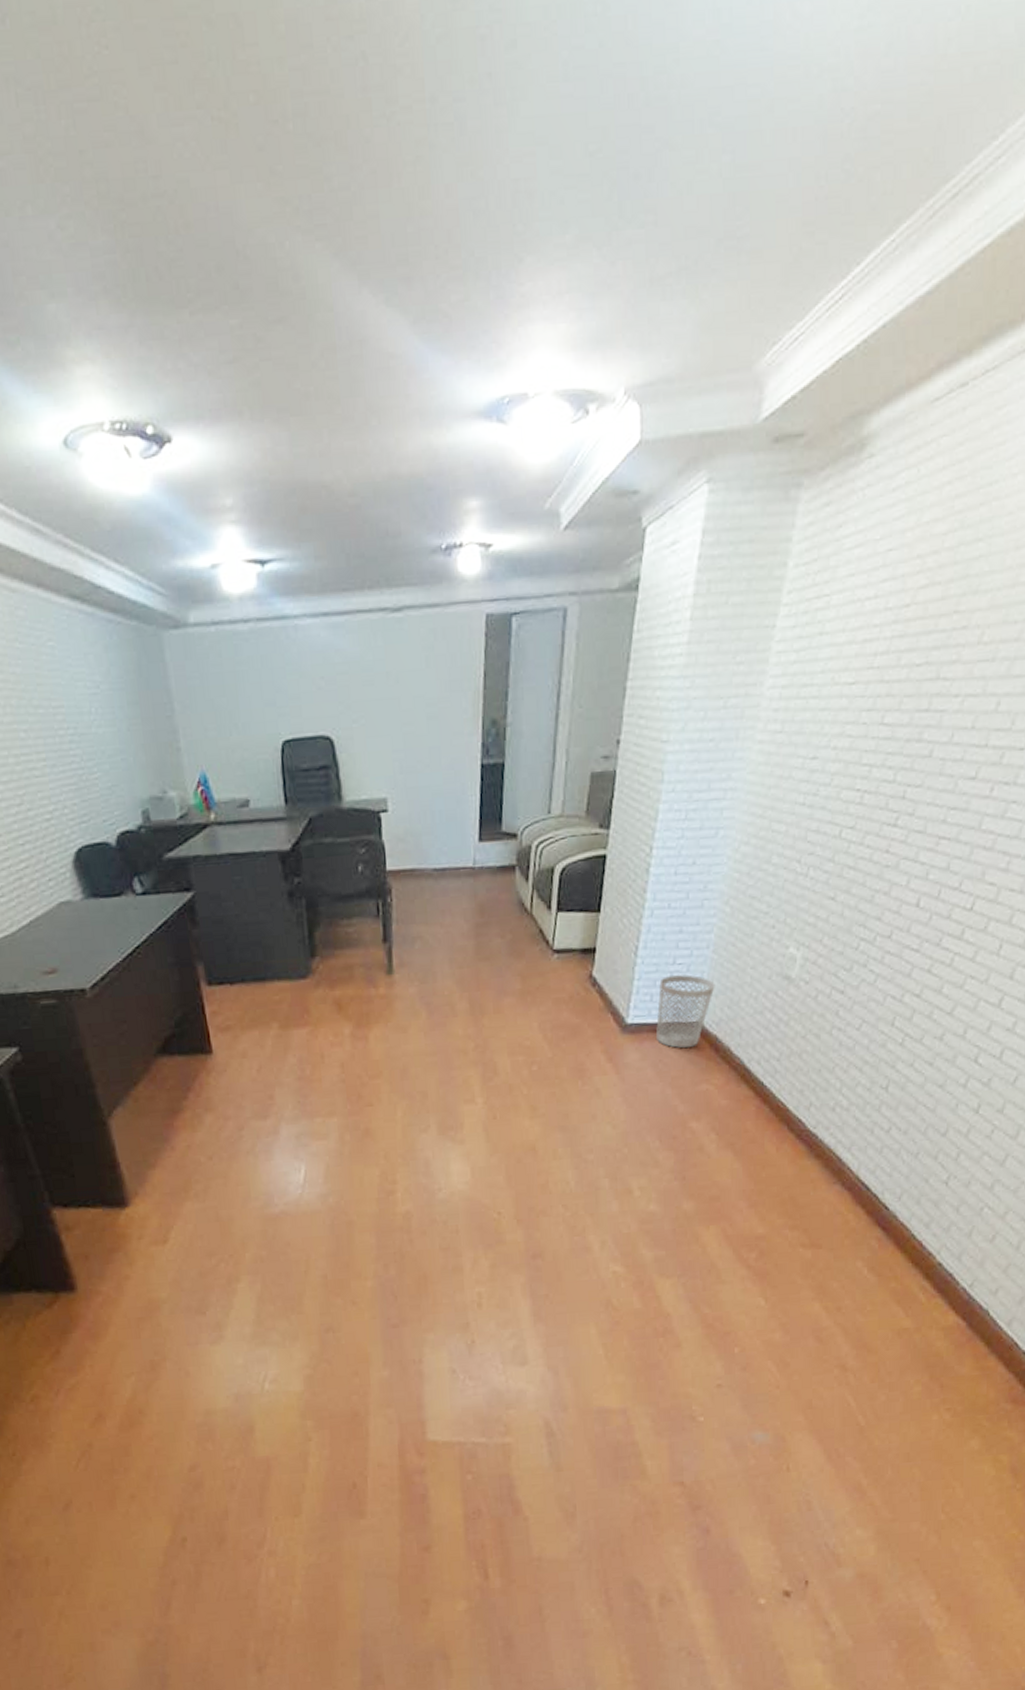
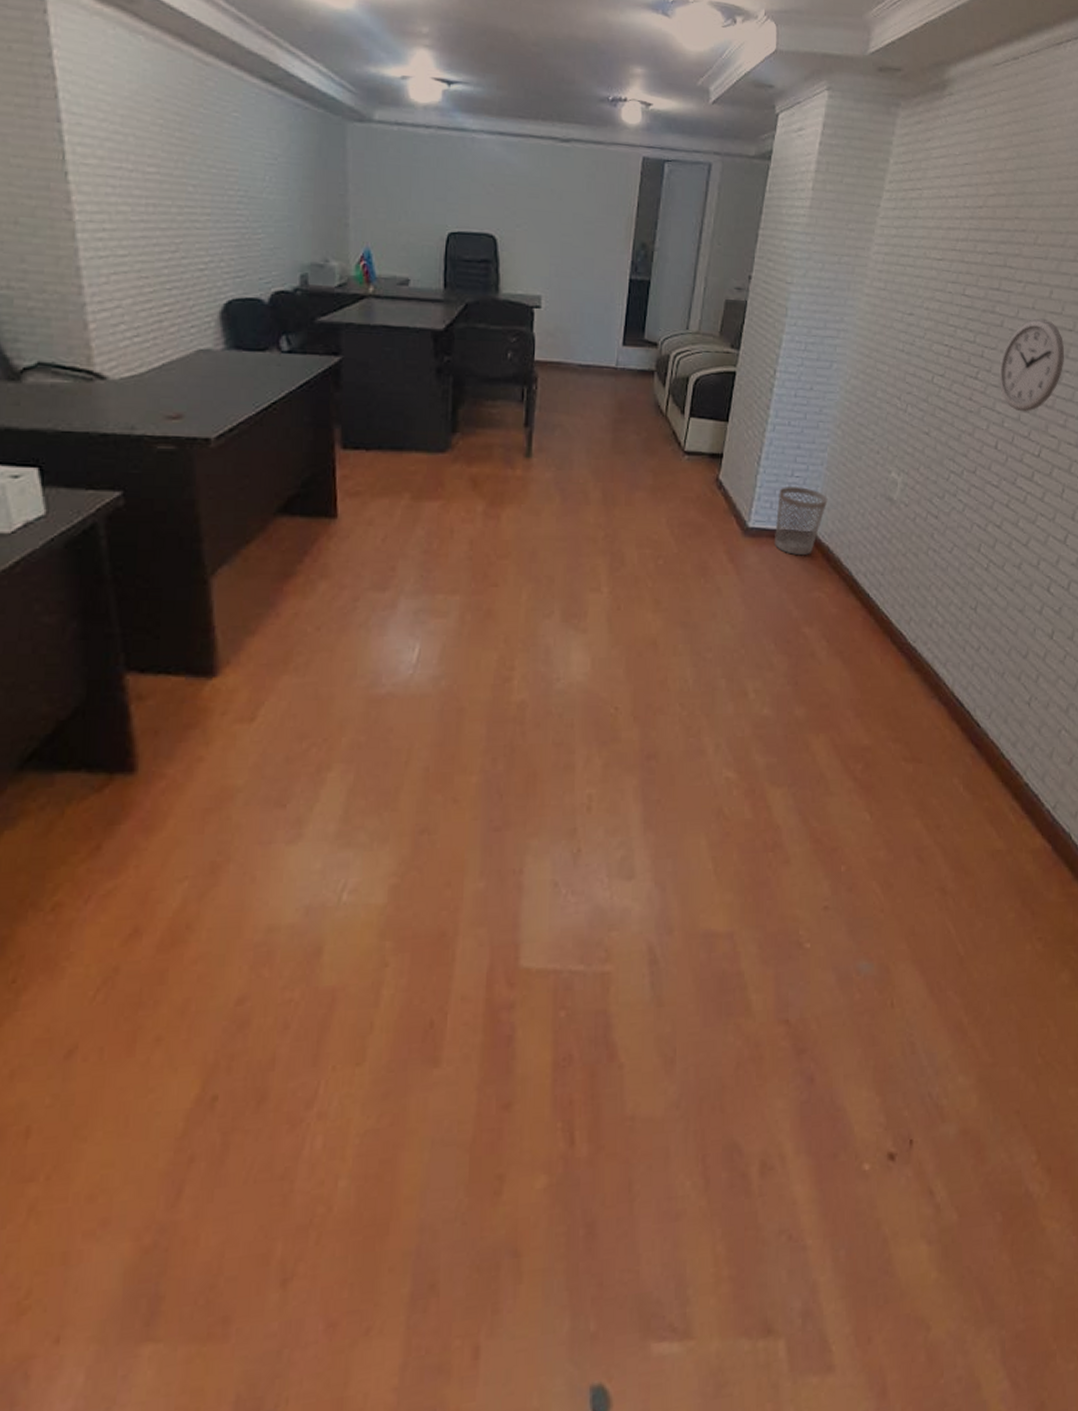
wall clock: none [925,739,1013,859] -> present [999,318,1065,412]

